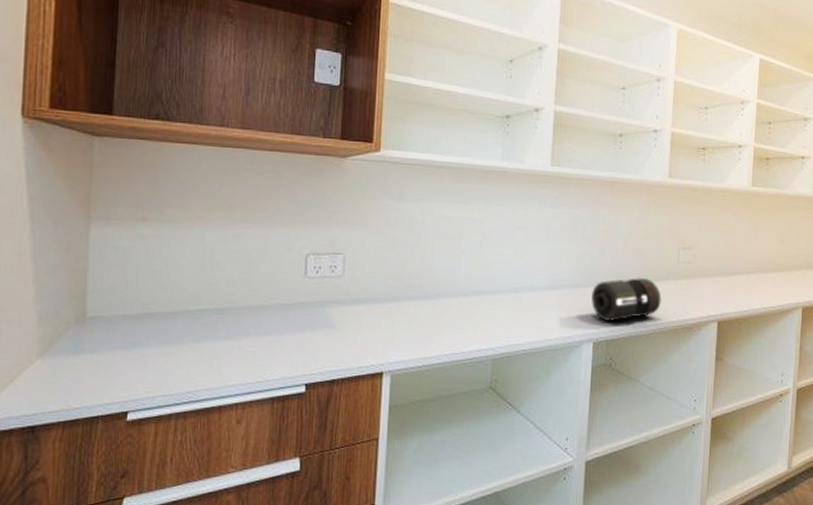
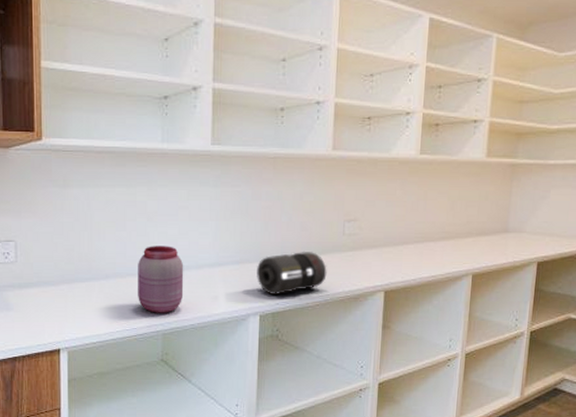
jar: none [469,265,518,337] -> present [138,246,184,313]

